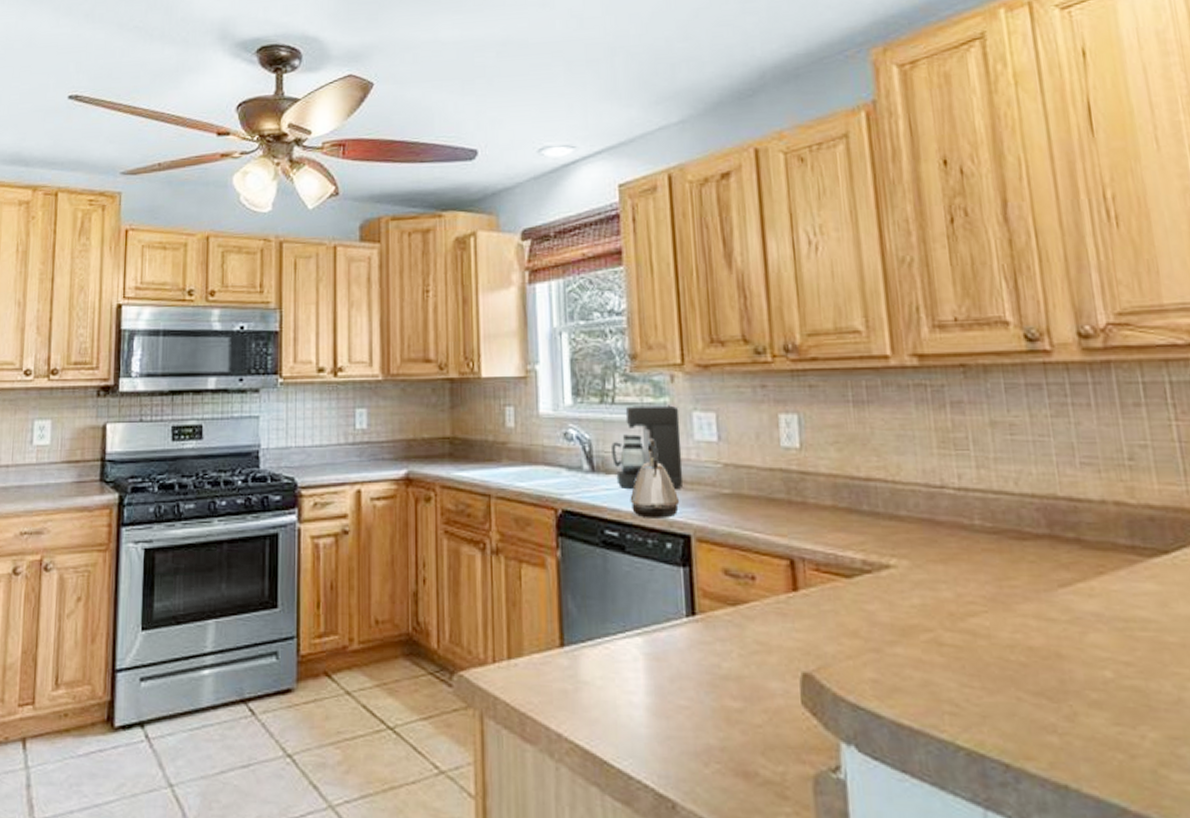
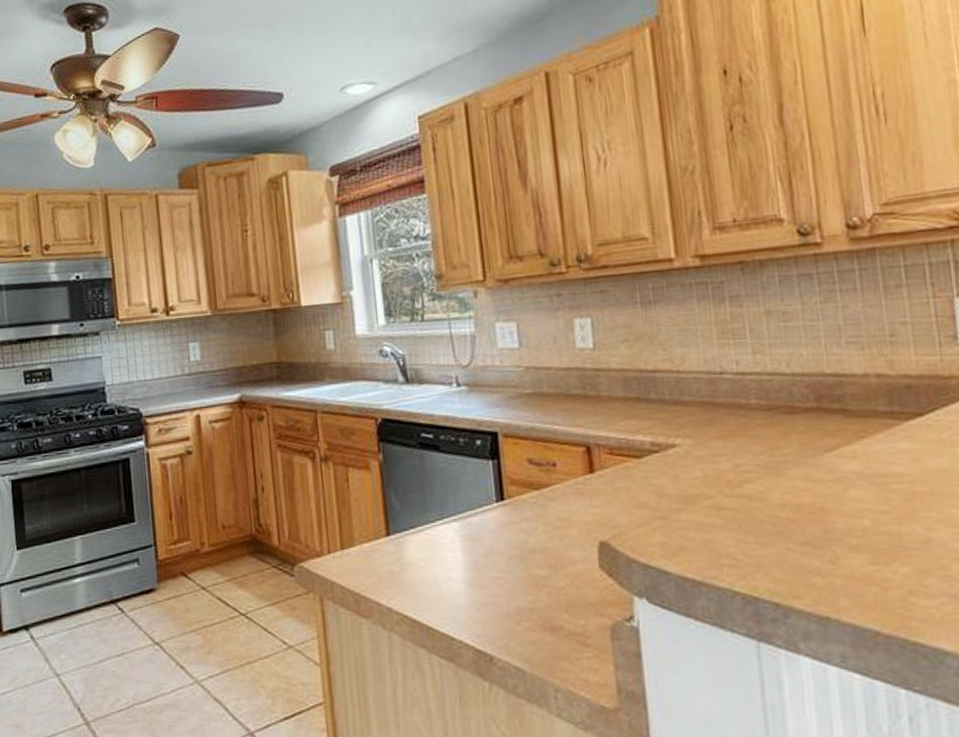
coffee maker: present [612,405,682,488] -> none [423,318,489,396]
kettle: present [630,439,680,518] -> none [442,350,487,420]

